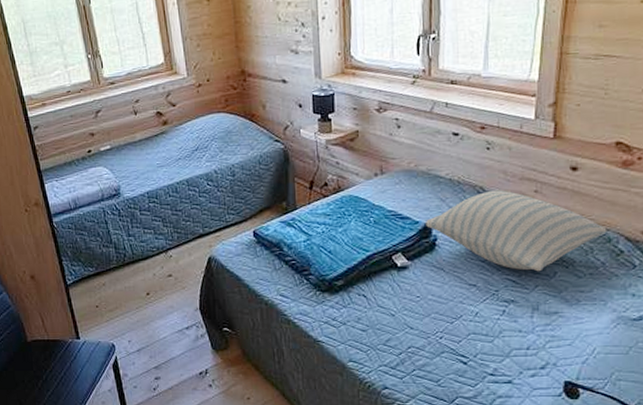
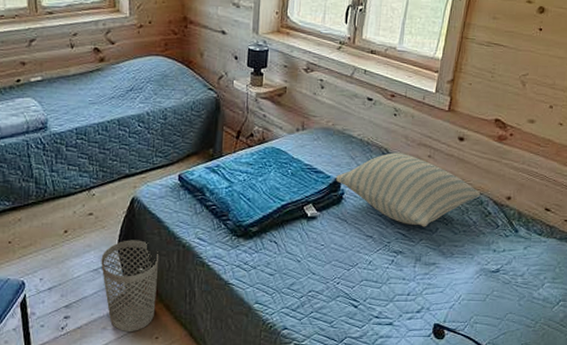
wastebasket: none [184,299,244,392] -> present [101,240,159,331]

